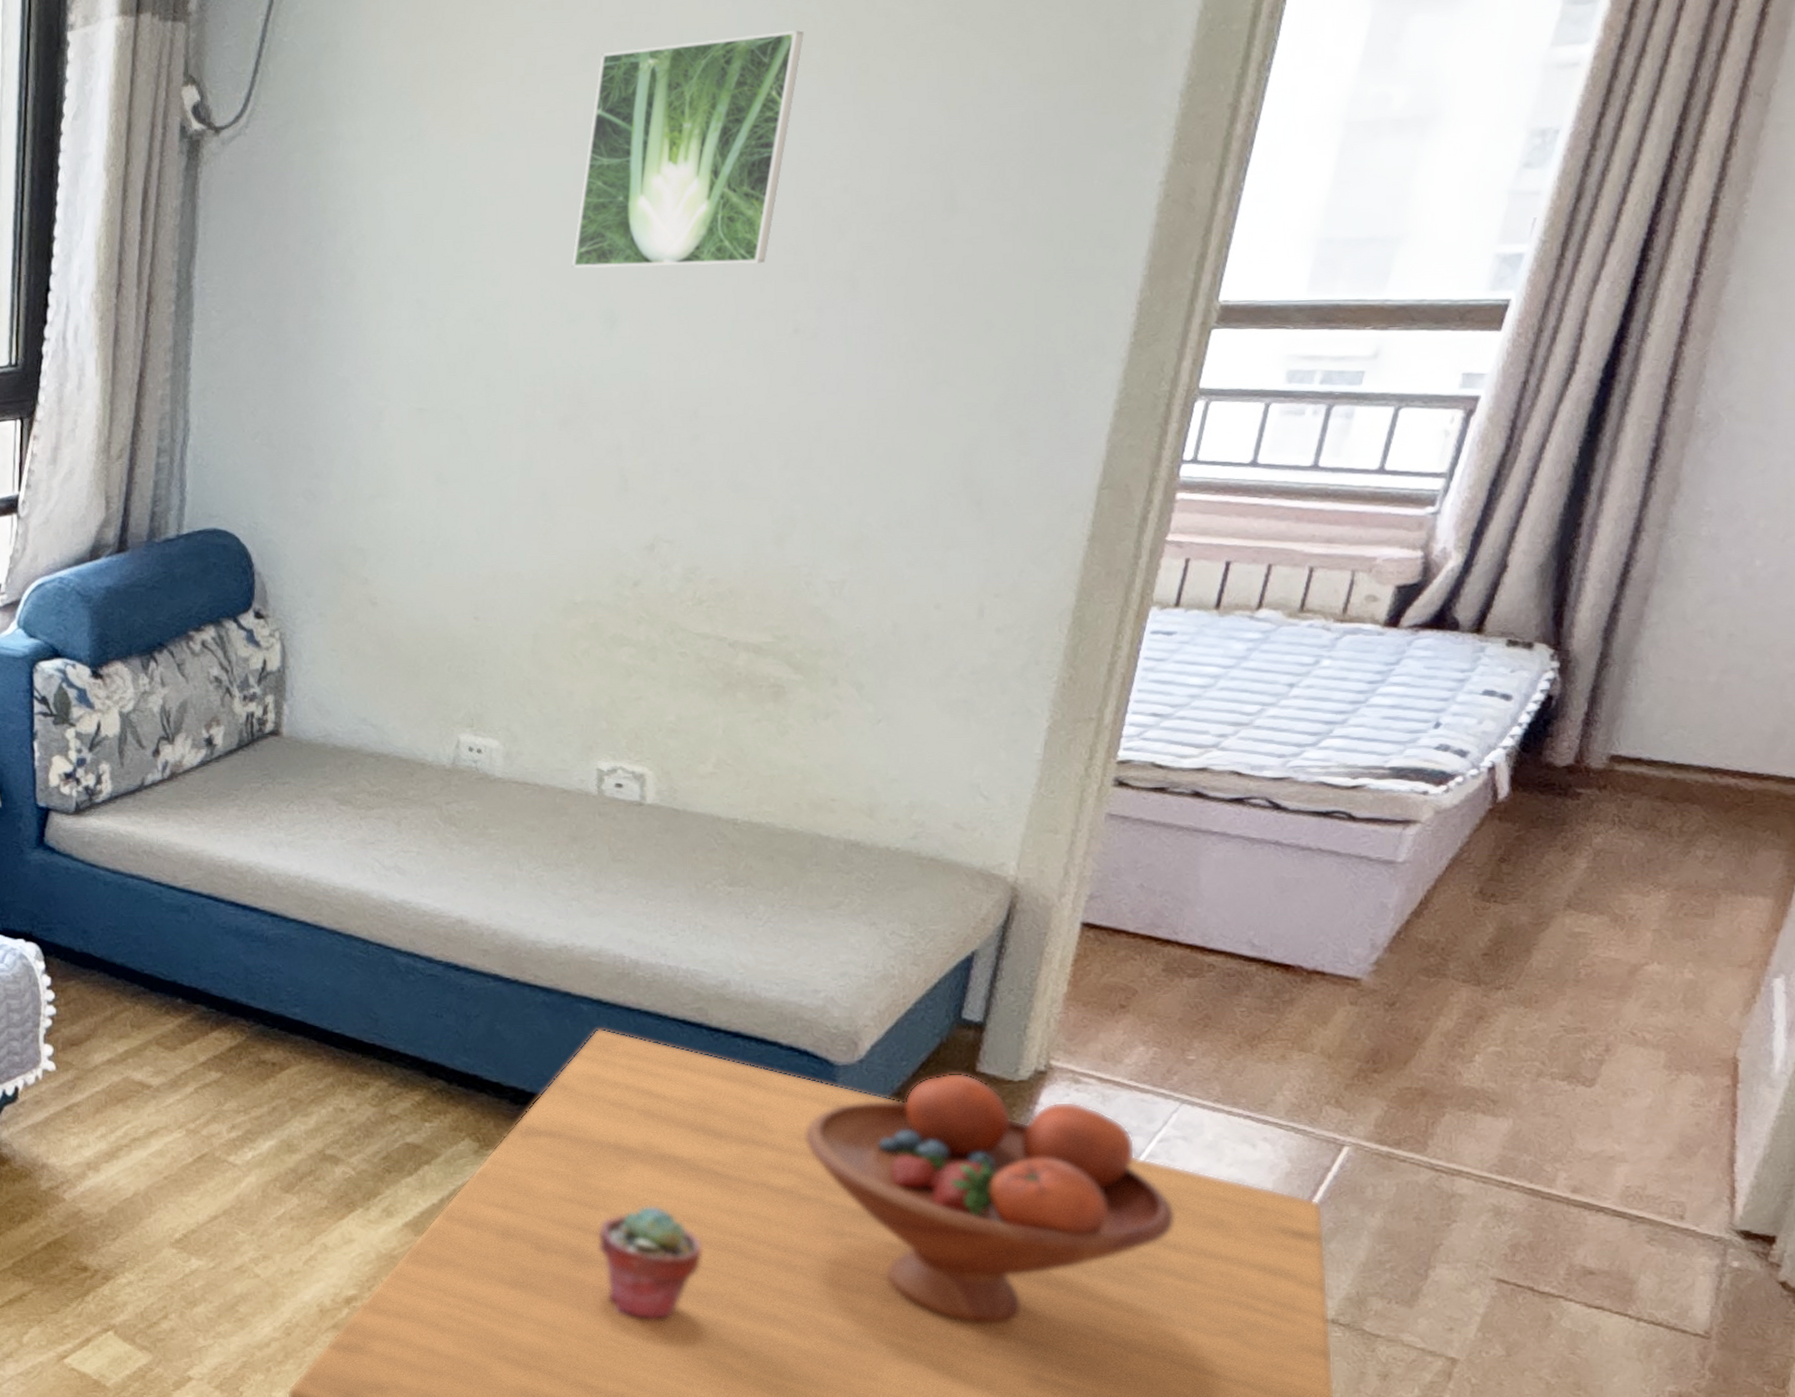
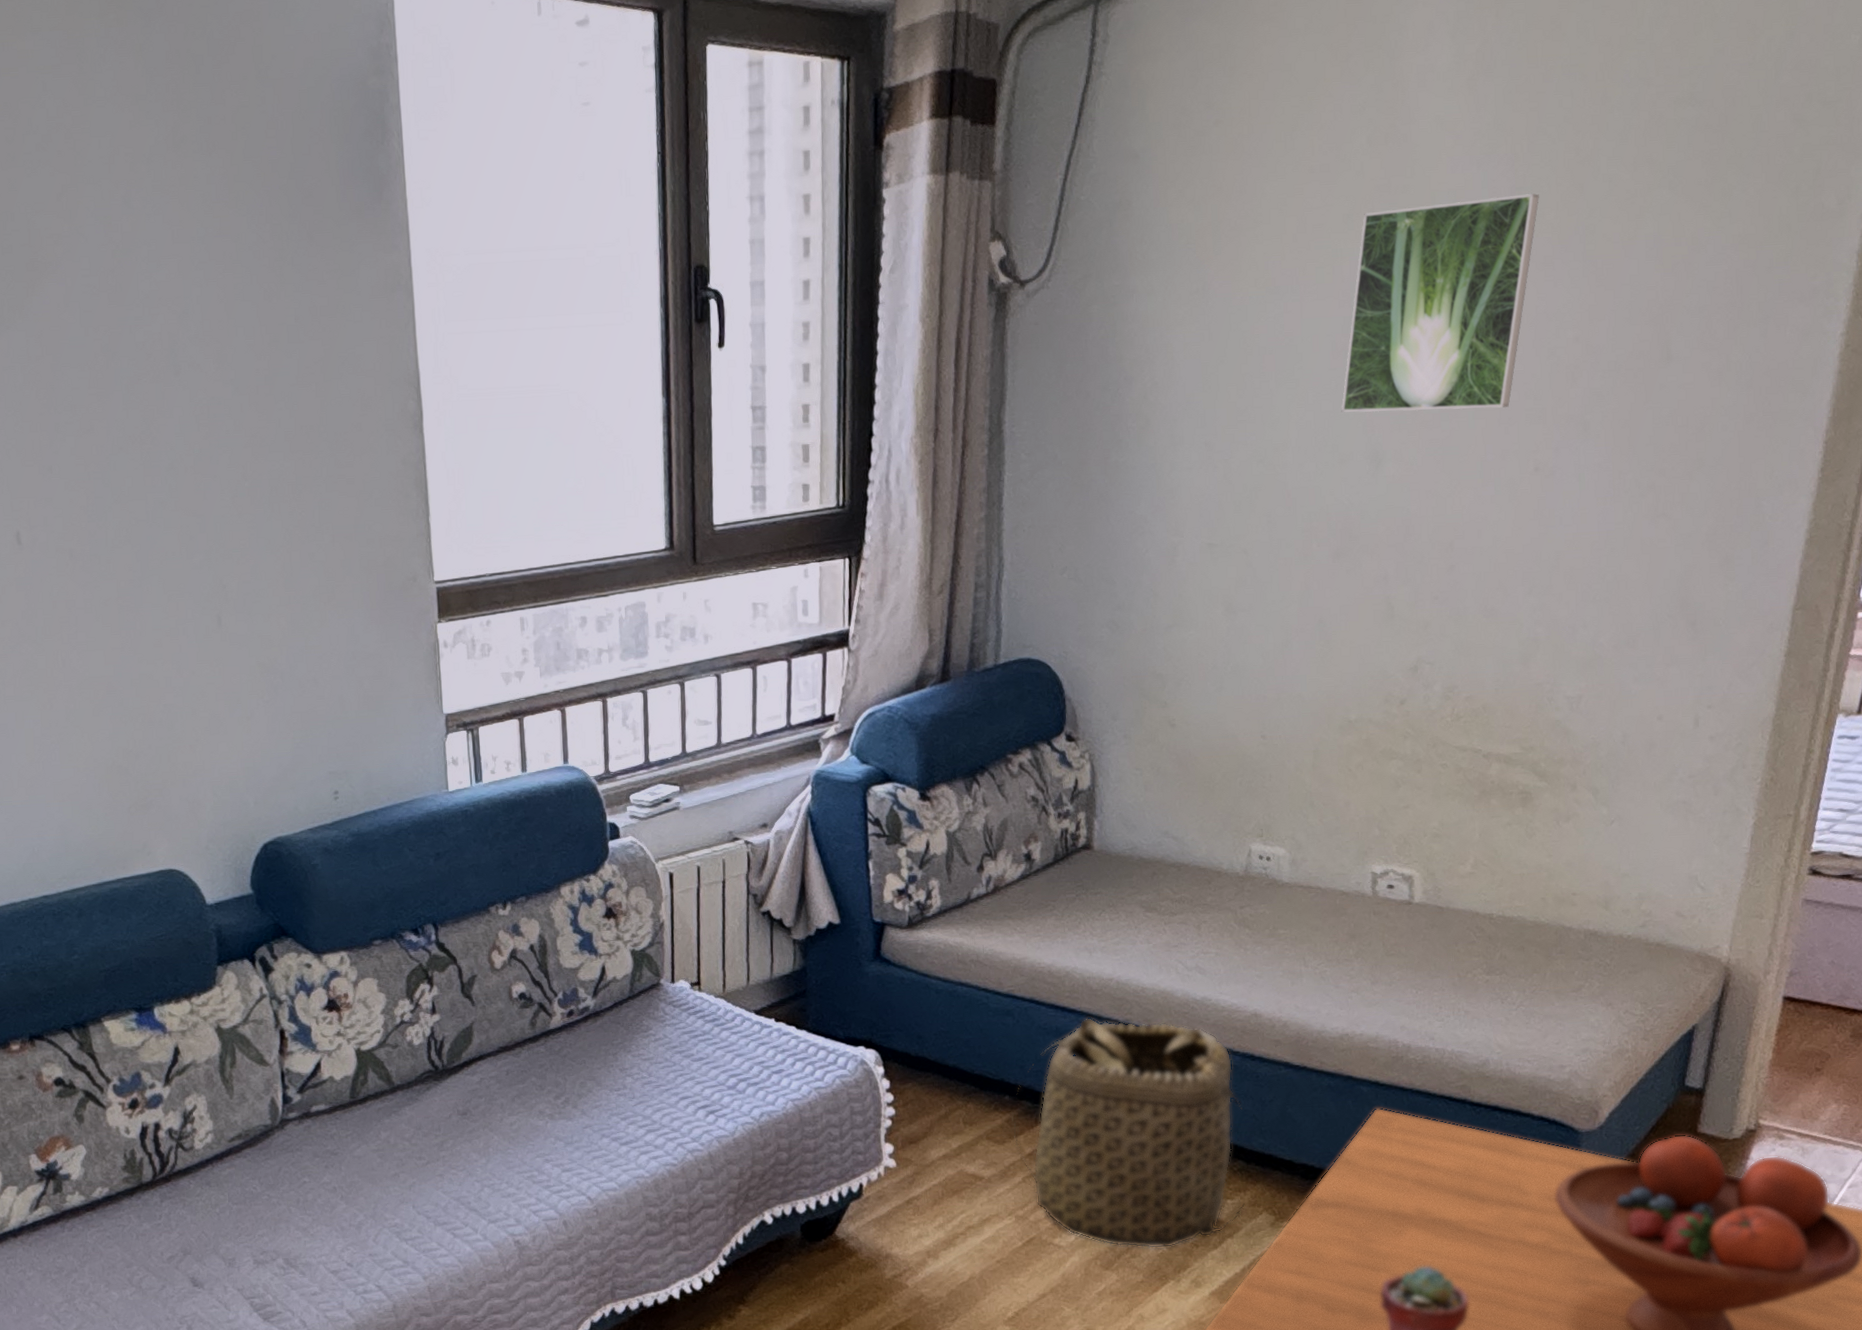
basket: none [184,916,445,1173] -> present [1011,1017,1245,1249]

